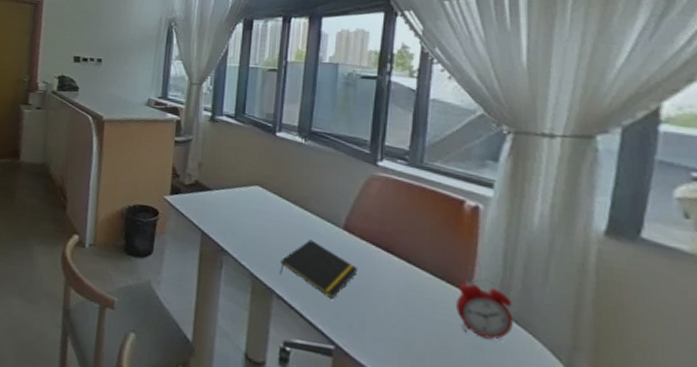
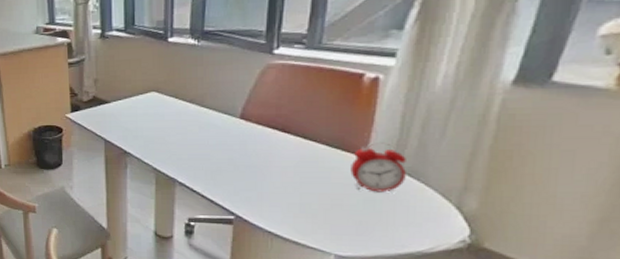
notepad: present [280,239,358,300] -> none [181,132,255,180]

